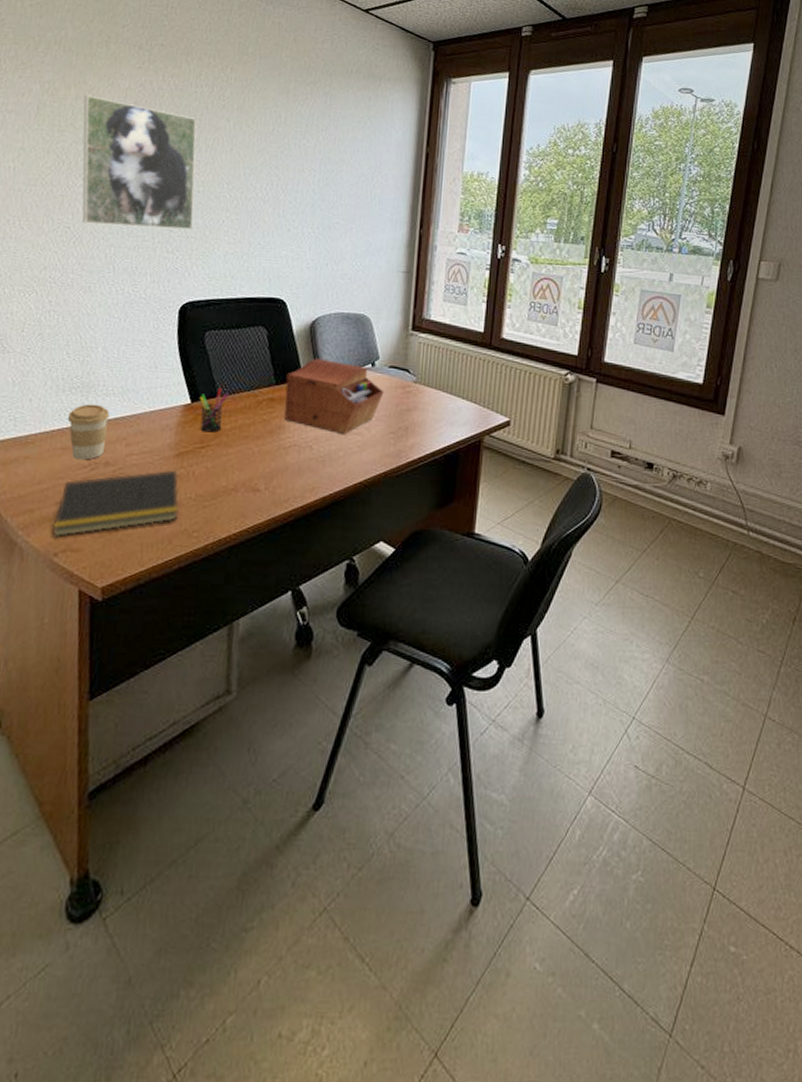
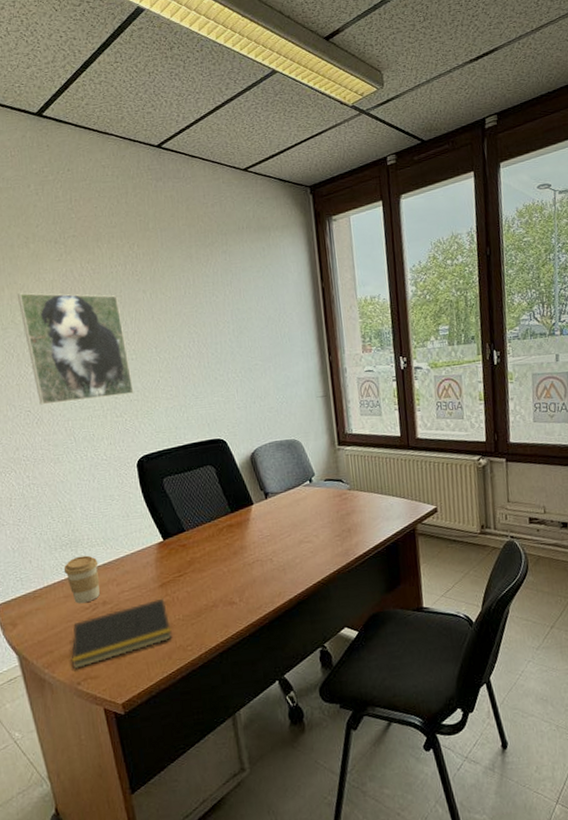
pen holder: present [199,388,229,433] -> none [169,524,193,563]
sewing box: present [284,358,384,435] -> none [239,483,325,545]

